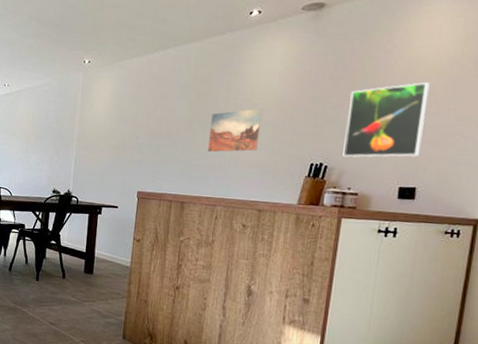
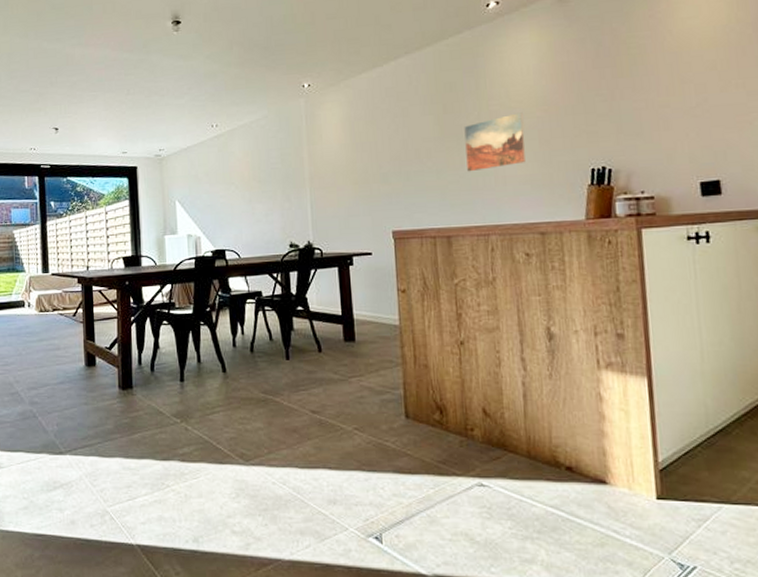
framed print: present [343,82,430,158] -> none [620,57,715,156]

